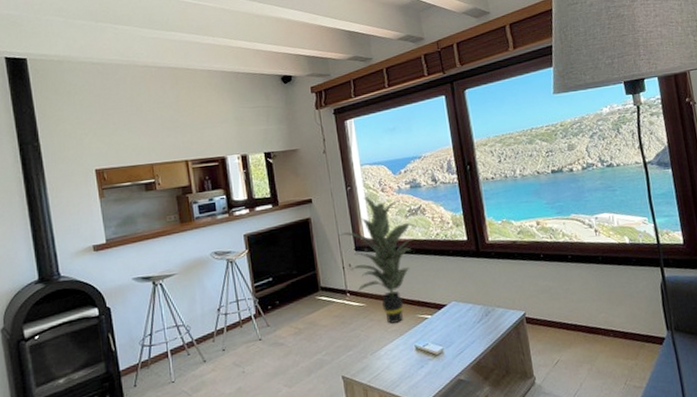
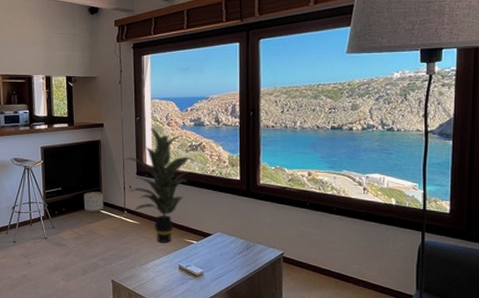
planter: none [298,276,323,302] -> present [83,192,104,213]

